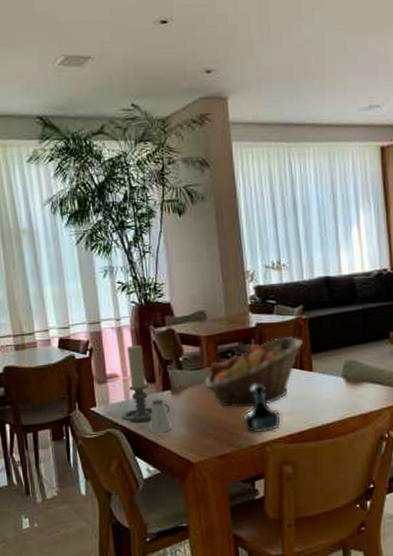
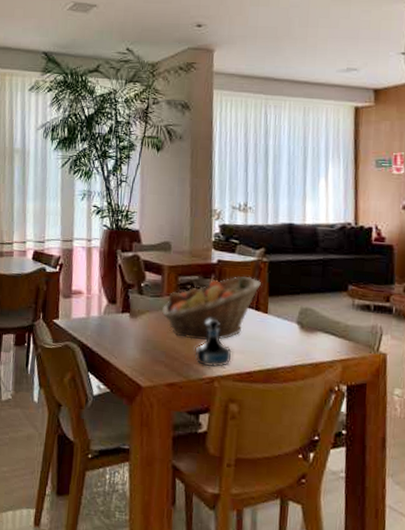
candle holder: present [121,344,170,424] -> none [80,265,126,342]
saltshaker: present [149,399,172,433] -> none [104,320,126,353]

